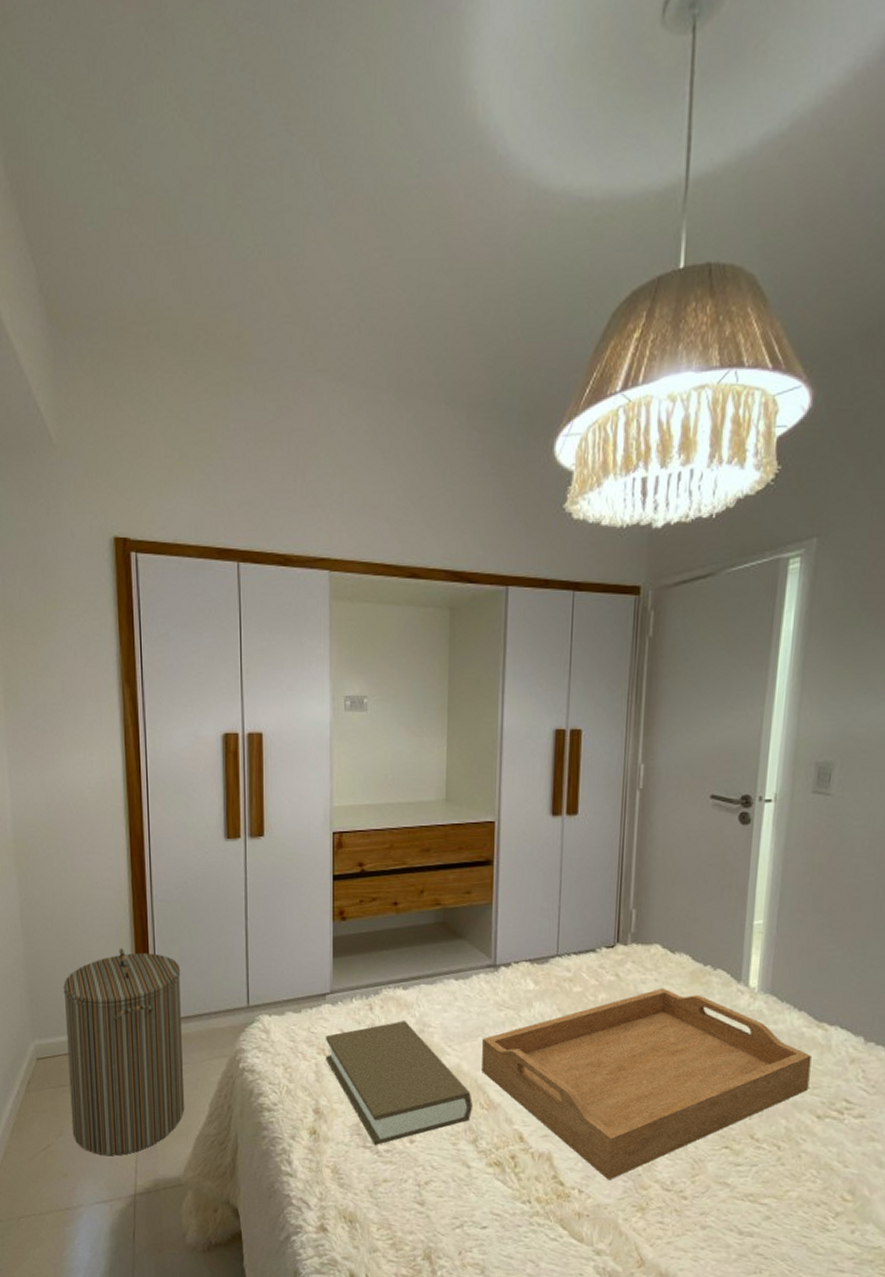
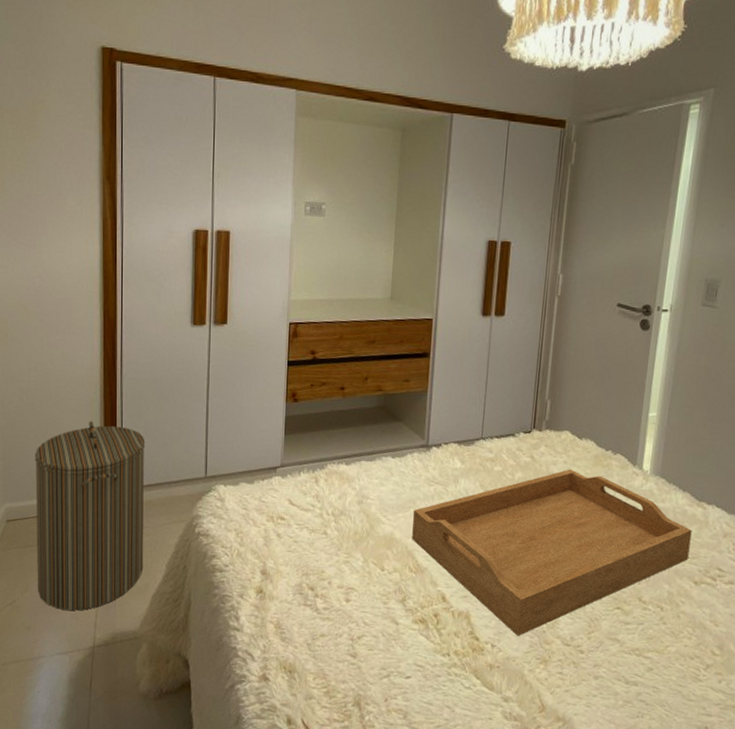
book: present [326,1021,472,1145] -> none [274,493,403,603]

